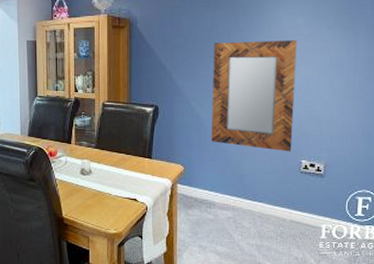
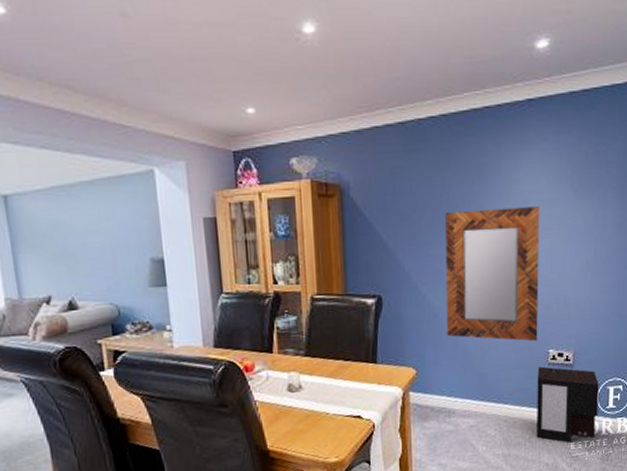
speaker: none [287,174,348,242] -> present [536,366,599,443]

